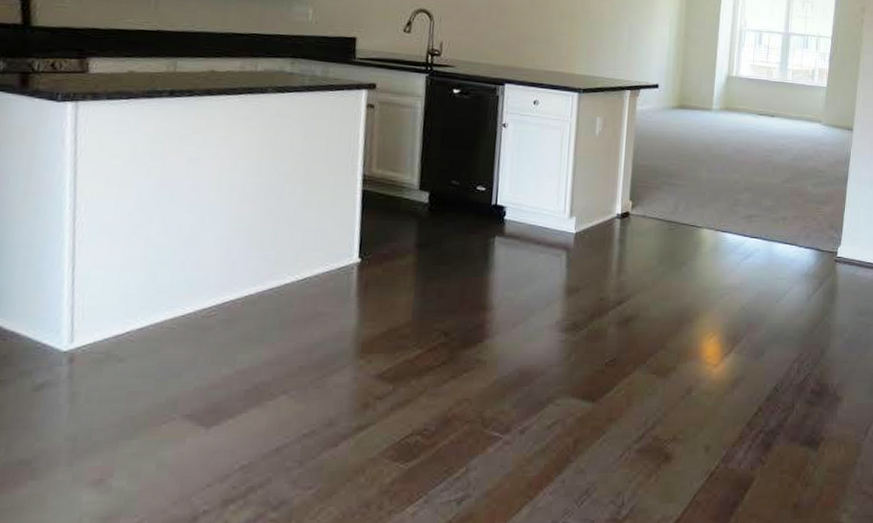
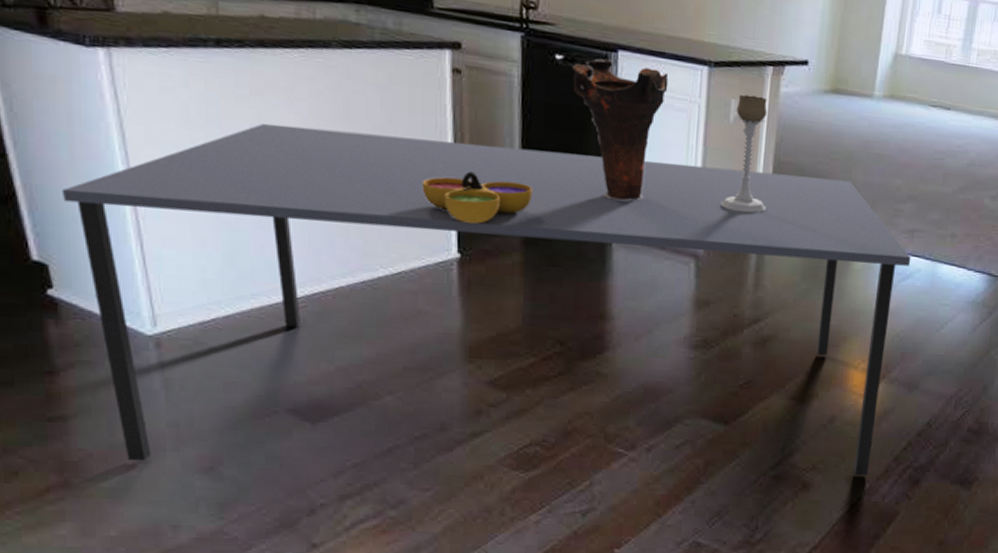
dining table: none [9,156,751,478] -> present [61,123,911,476]
decorative bowl: none [332,187,428,232] -> present [422,172,533,225]
vase: none [466,91,546,205] -> present [572,58,669,202]
candle holder: none [588,113,627,209] -> present [720,94,768,214]

